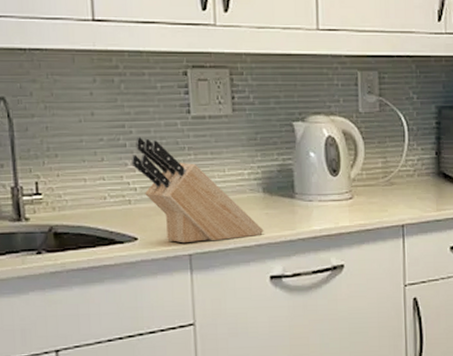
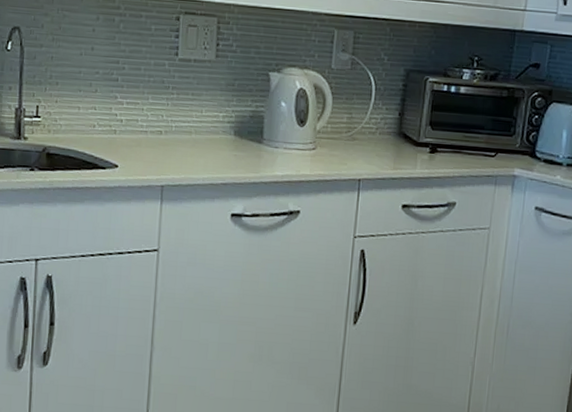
knife block: present [131,137,264,243] -> none [121,73,231,176]

